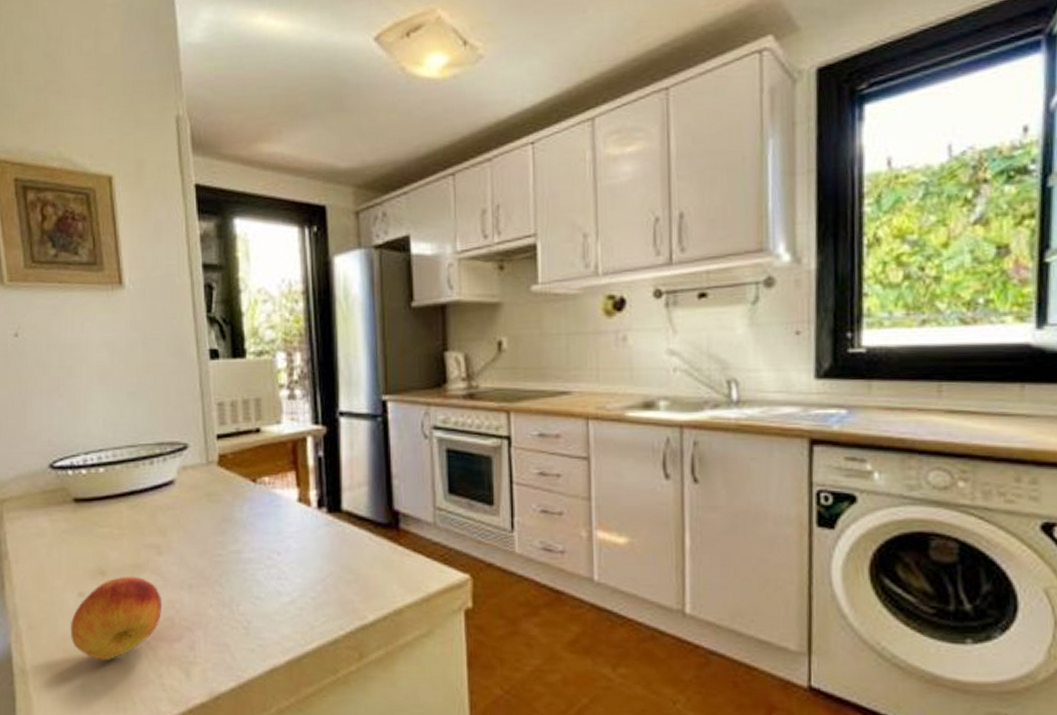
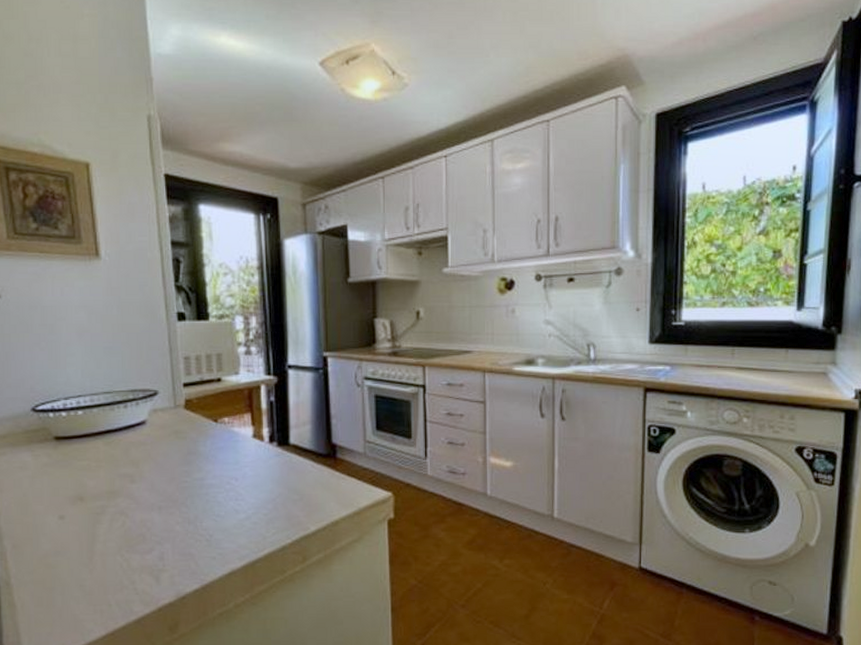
fruit: present [71,576,162,661] -> none [52,501,135,572]

